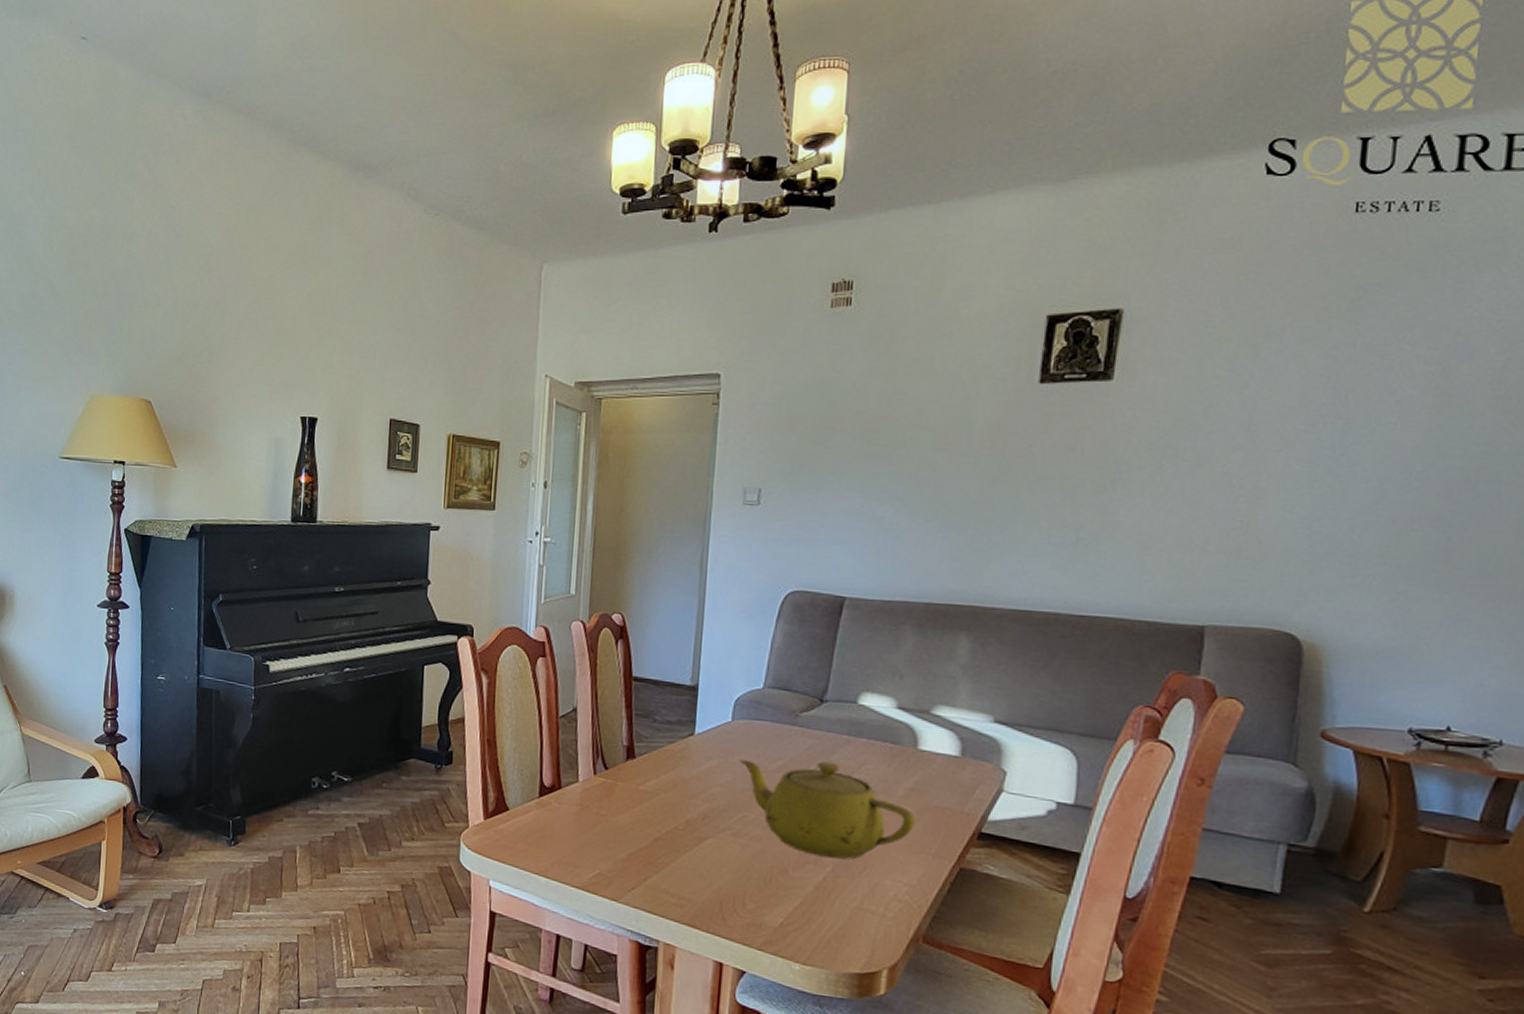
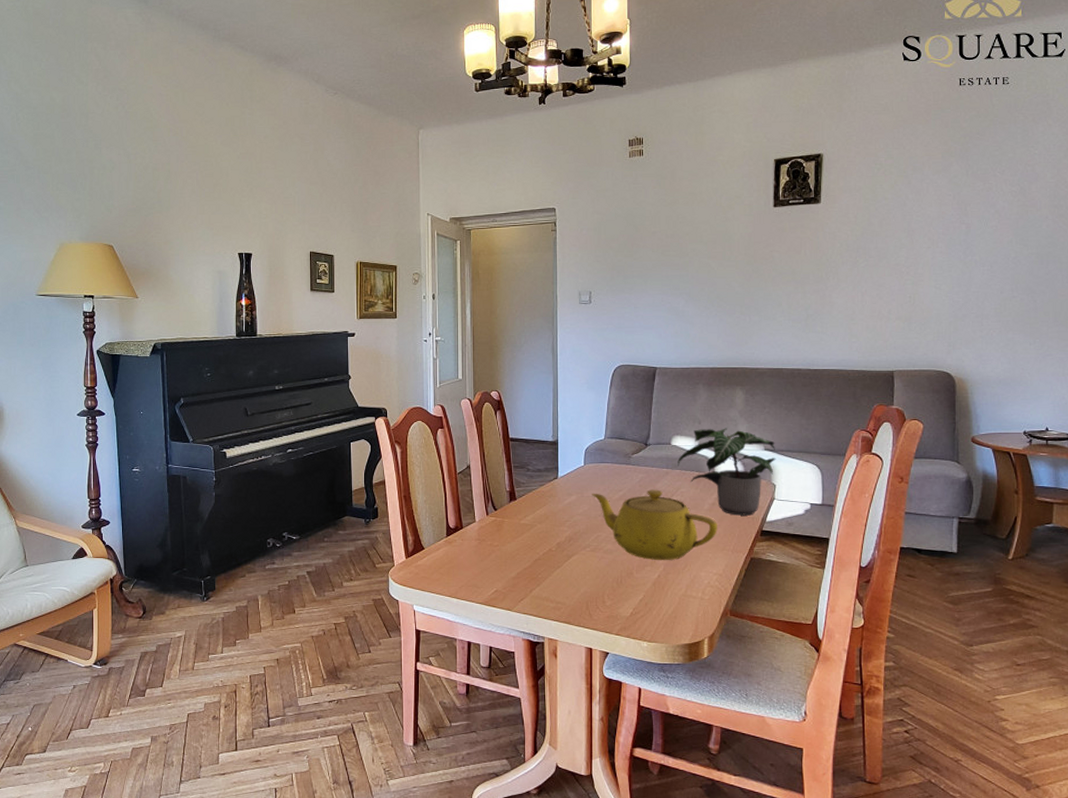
potted plant: none [864,685,1011,810] -> present [678,428,776,516]

